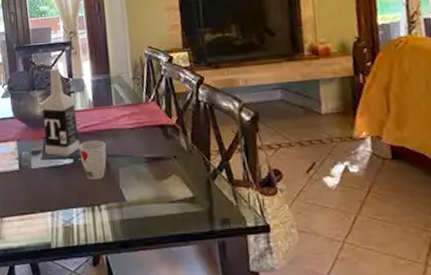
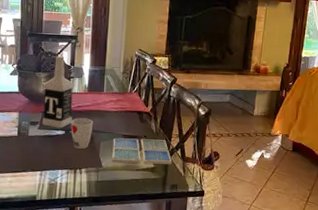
drink coaster: none [134,159,217,193] -> present [112,137,172,164]

